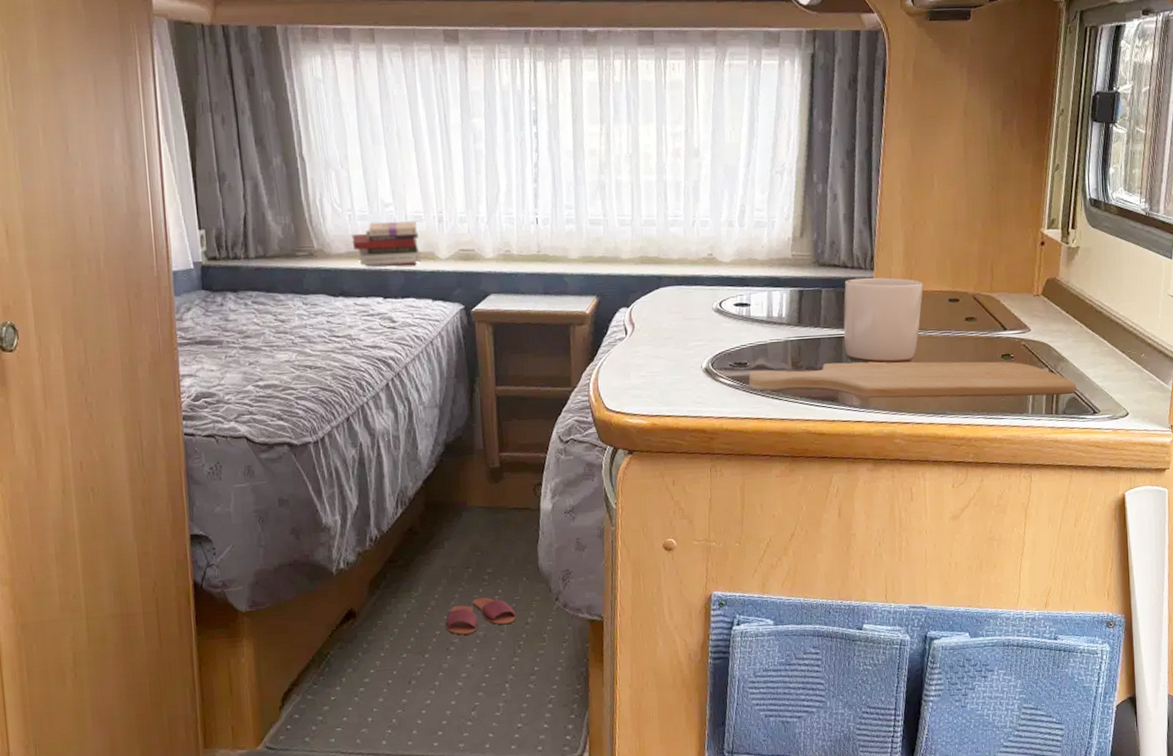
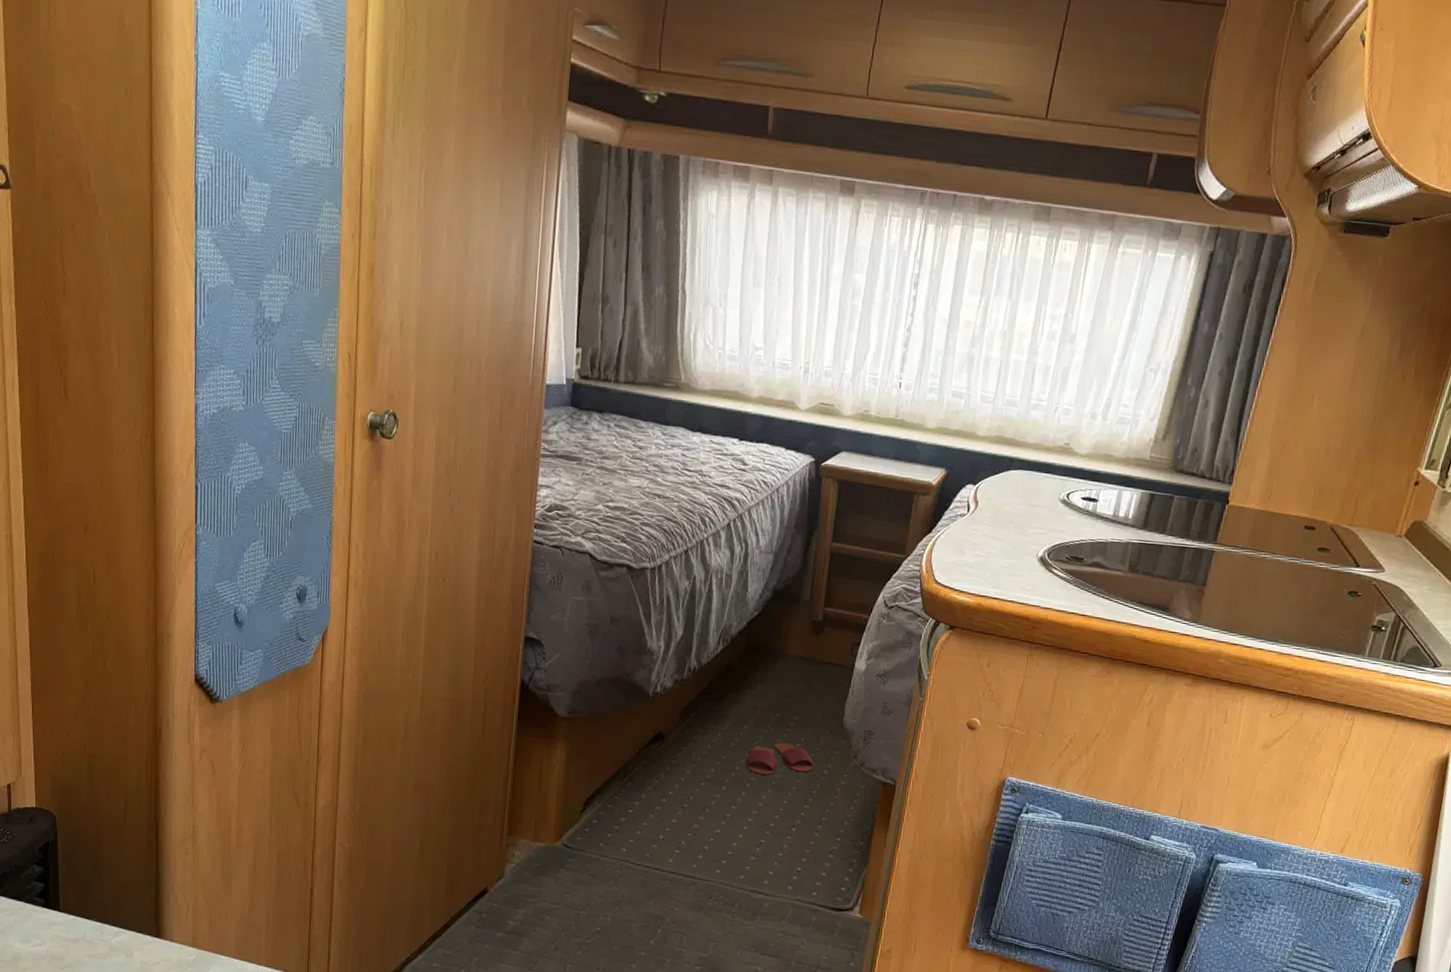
books: present [351,221,422,267] -> none [718,363,783,412]
chopping board: present [748,361,1077,399] -> none [1081,568,1422,644]
mug: present [843,277,923,363] -> none [1185,489,1281,583]

